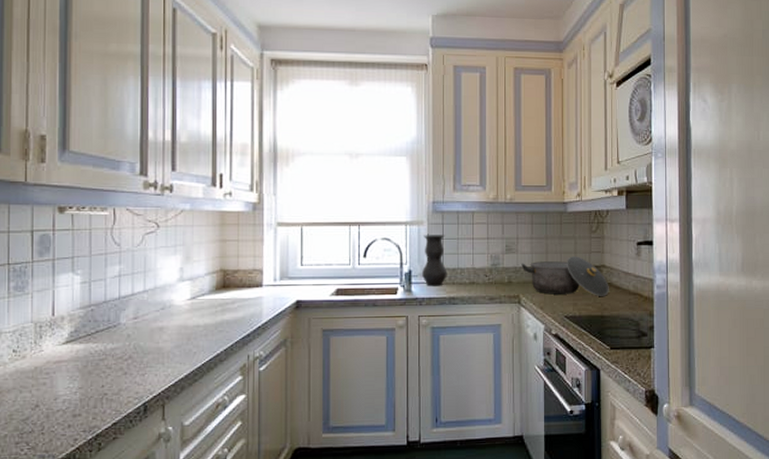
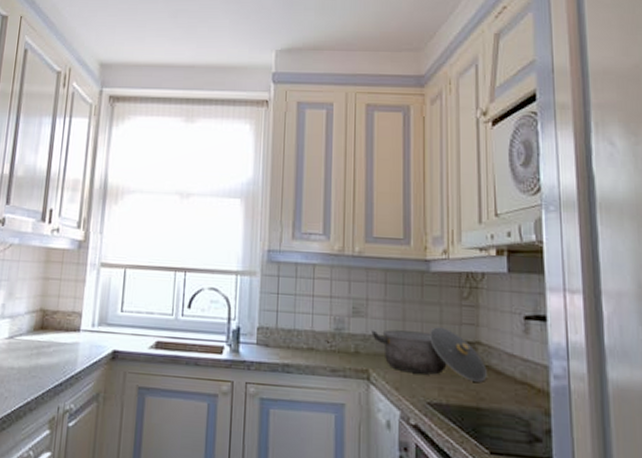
vase: present [421,235,447,286] -> none [251,287,282,349]

